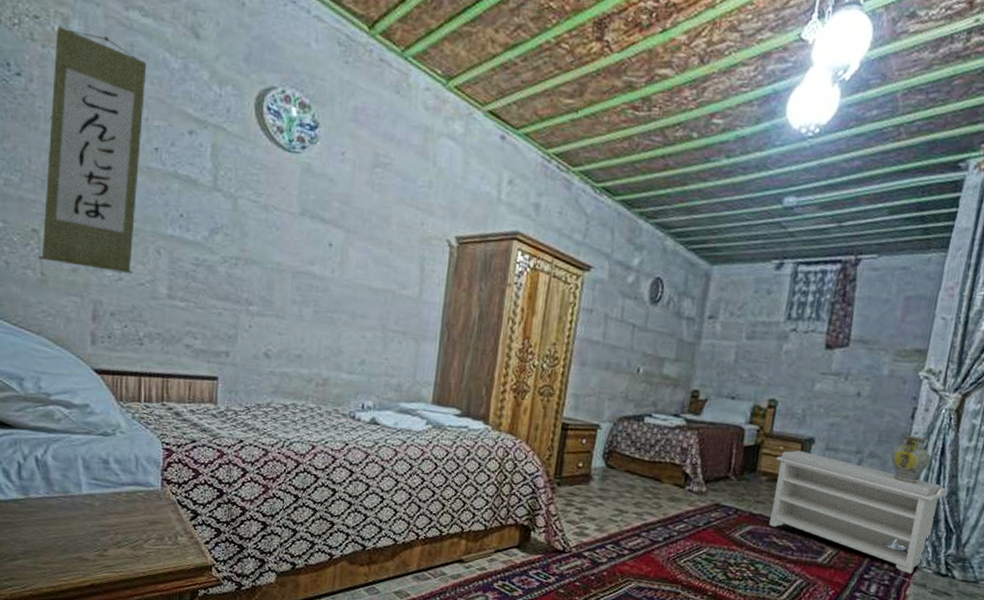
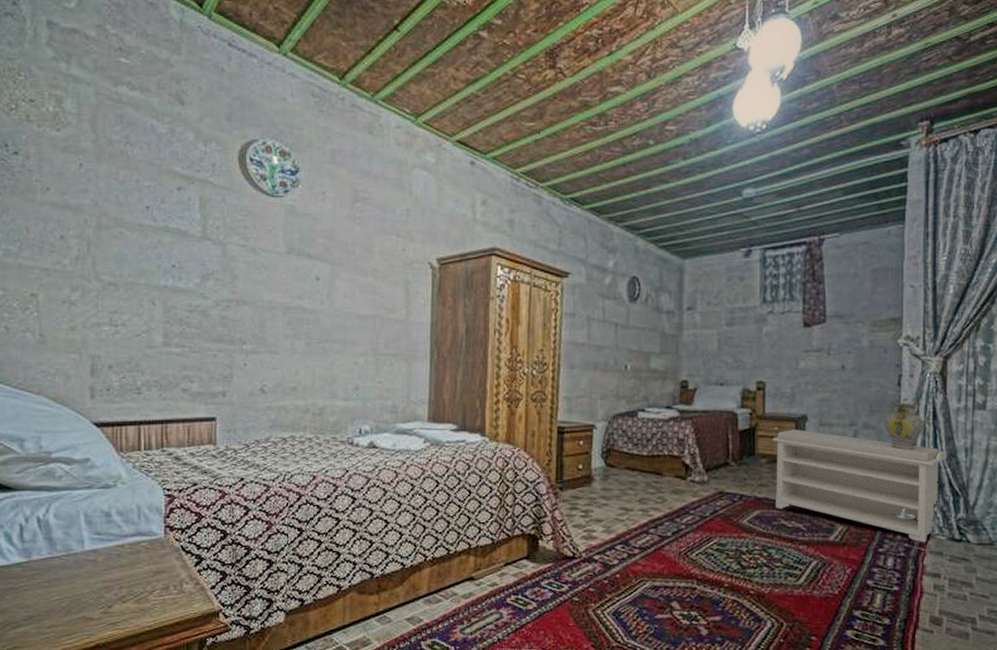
wall scroll: present [39,26,147,273] -> none [37,107,136,325]

